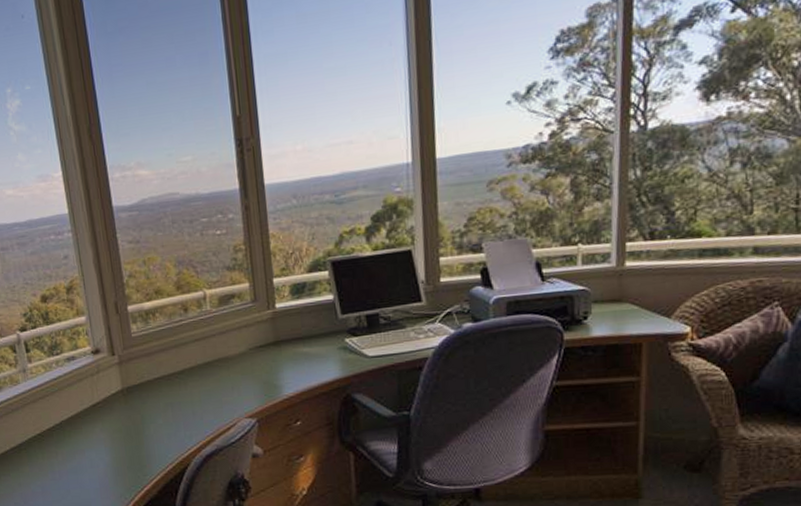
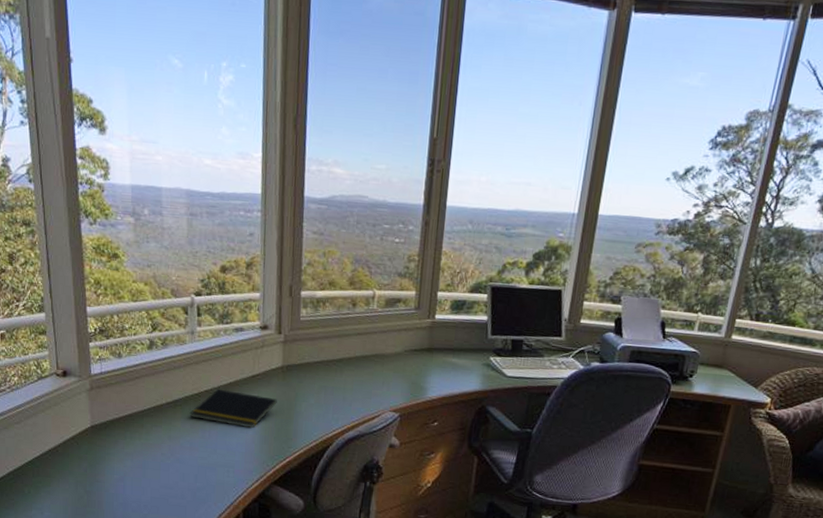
notepad: none [35,424,124,462] -> present [189,388,277,428]

